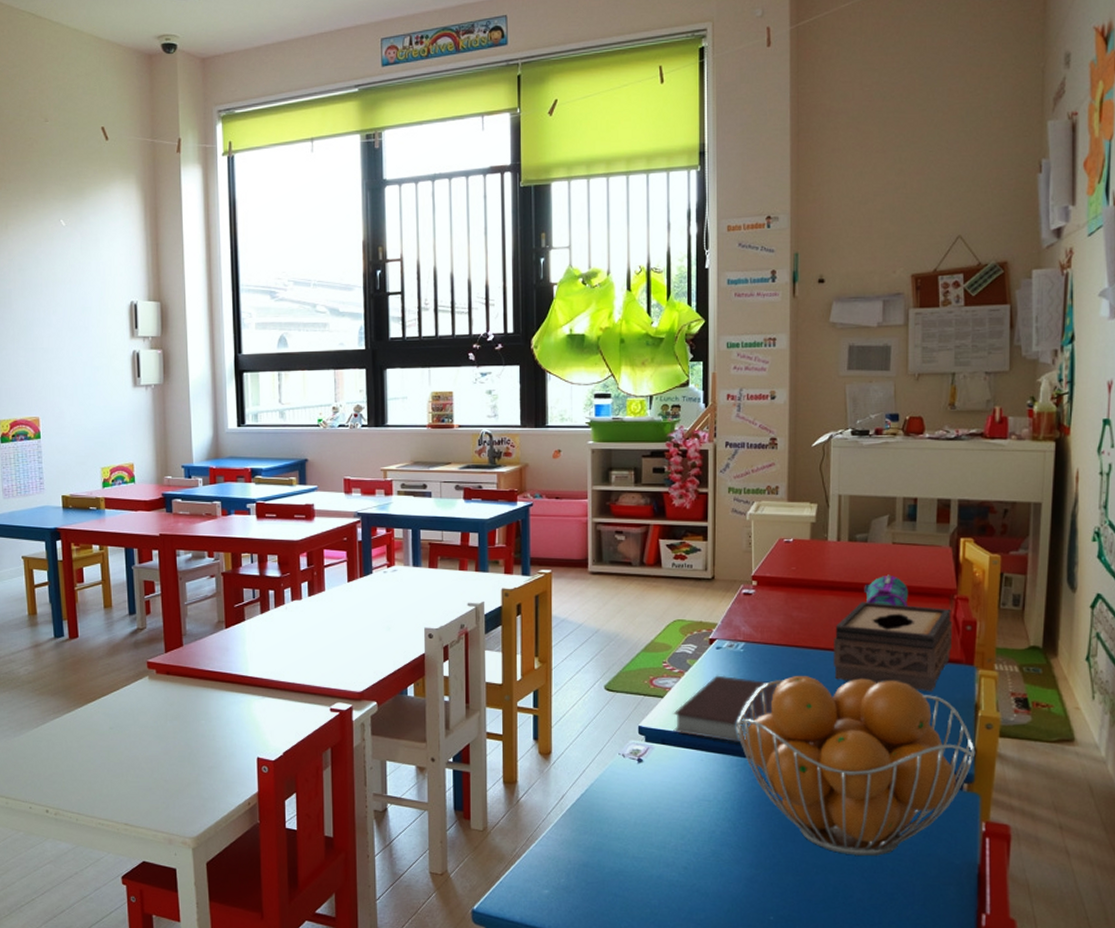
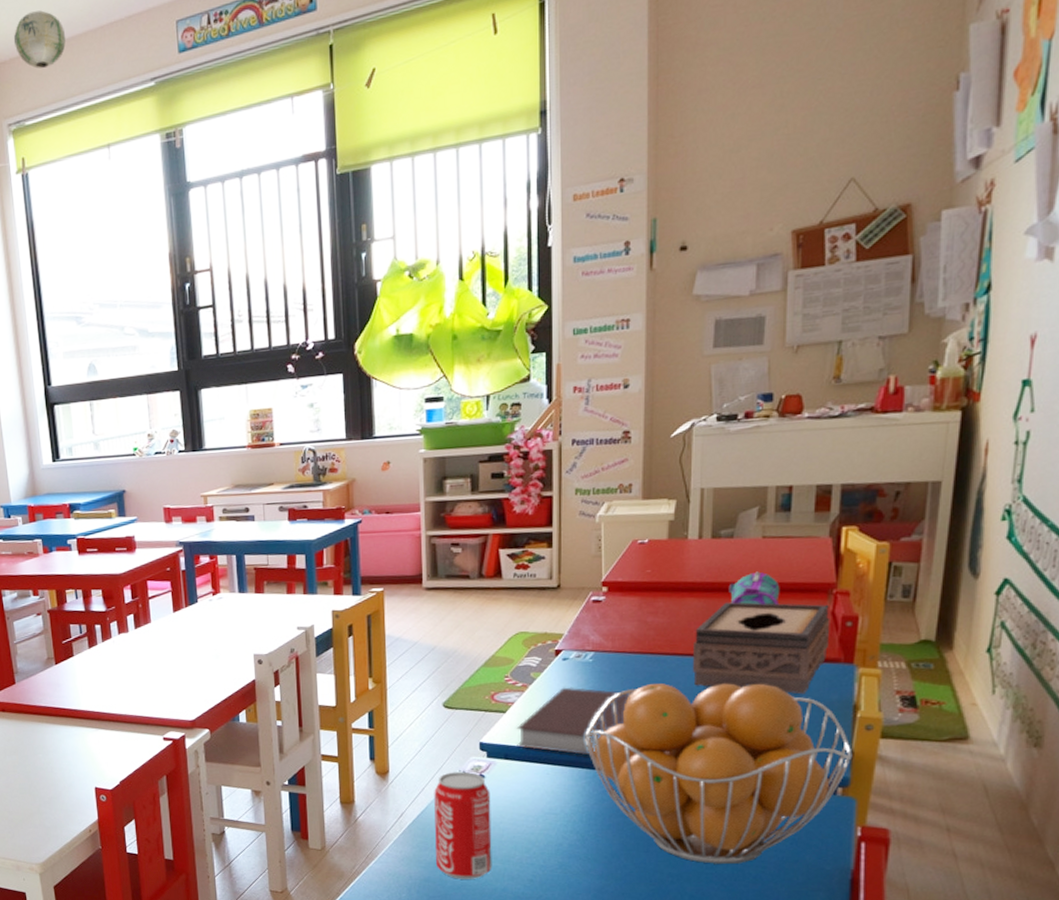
paper lantern: none [229,15,278,66] -> present [13,10,66,69]
beverage can: none [594,755,649,865] -> present [434,771,492,879]

